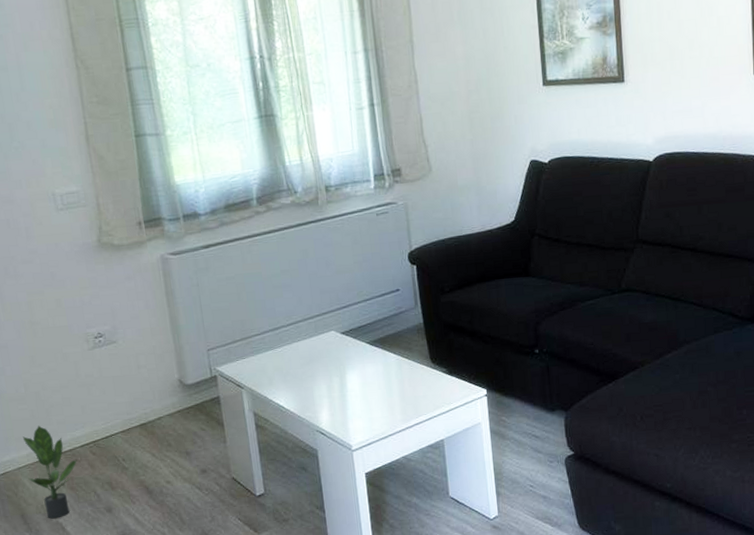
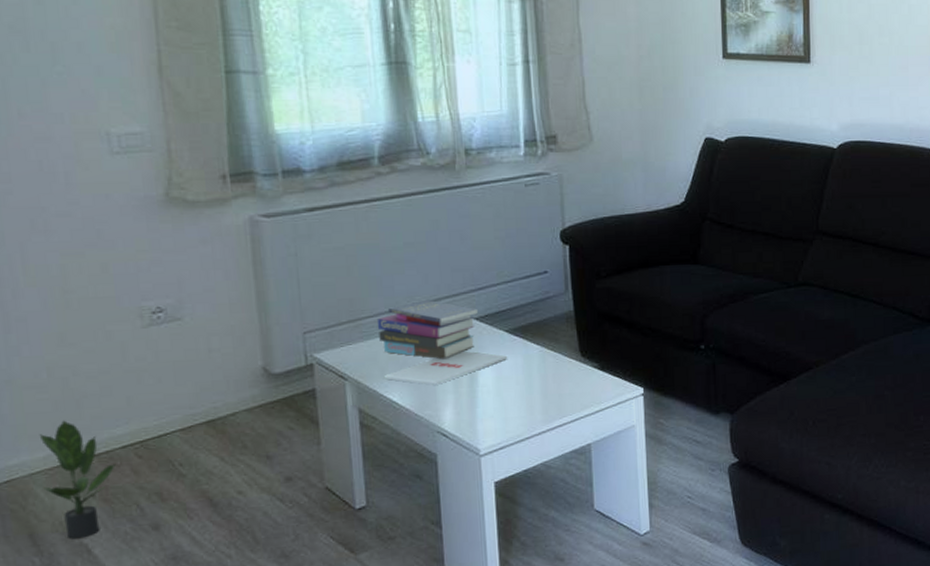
books: none [263,318,344,369] -> present [377,299,479,359]
magazine: none [271,361,371,391] -> present [383,351,508,385]

